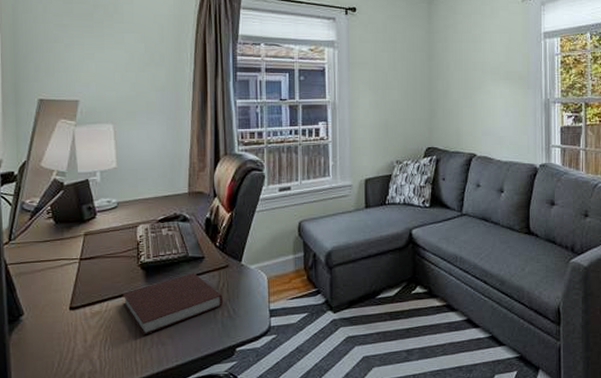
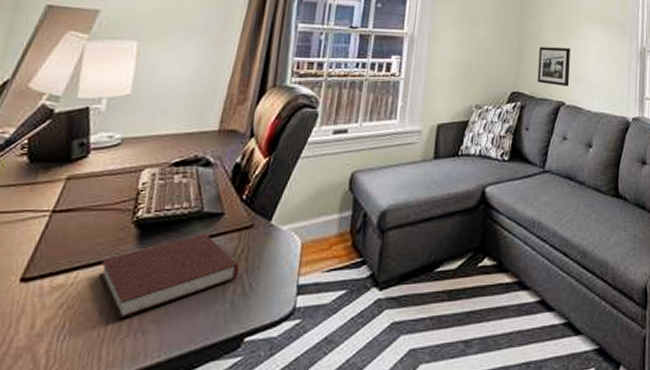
picture frame: none [449,104,479,140] -> present [537,47,571,87]

